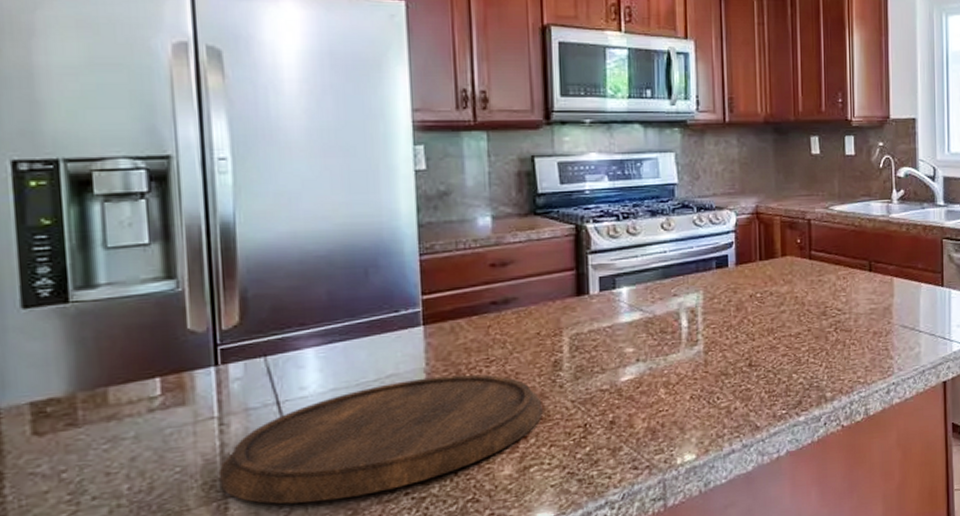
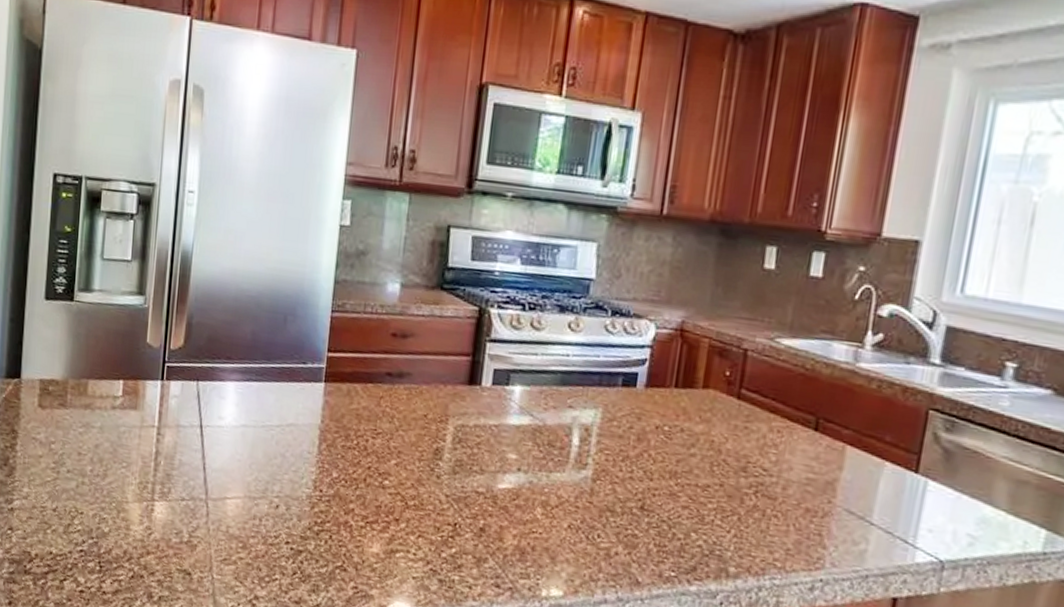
cutting board: present [218,374,543,504] -> none [150,431,418,535]

